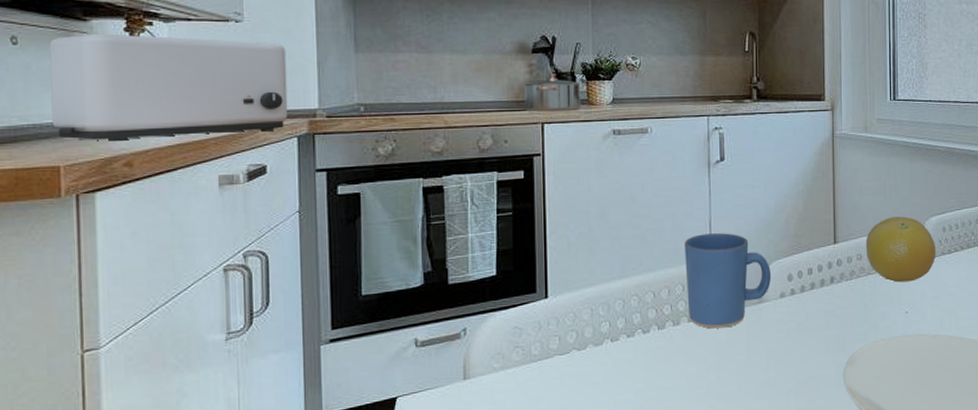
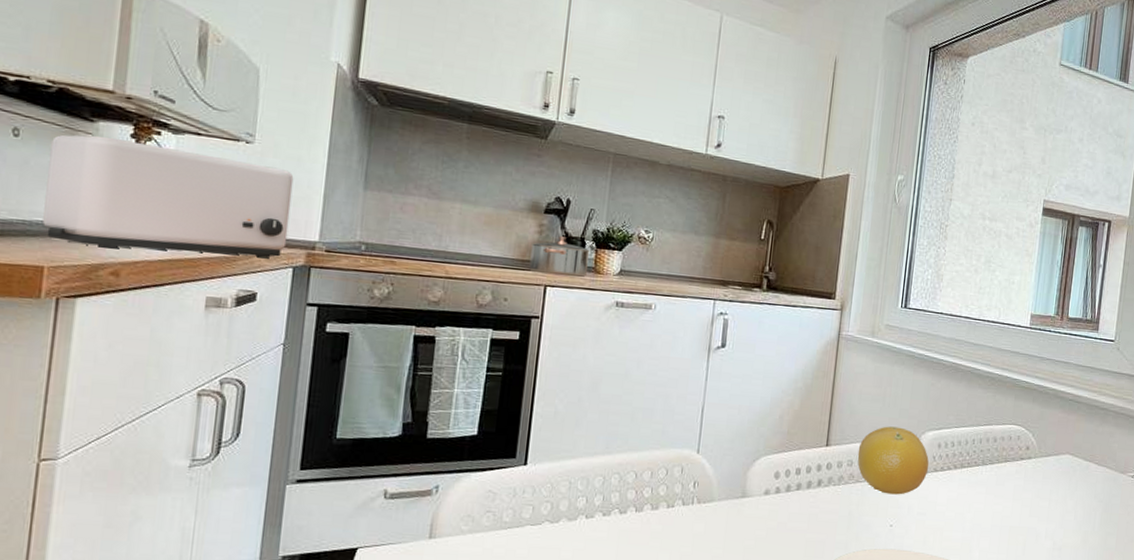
mug: present [684,233,772,329] -> none [668,419,759,519]

